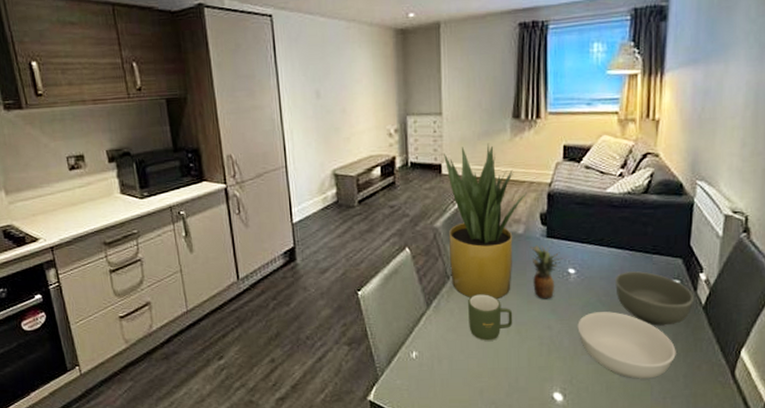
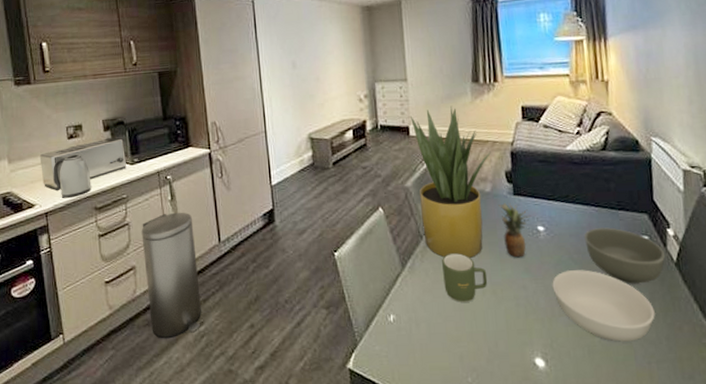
toaster: none [39,169,136,224] -> present [39,137,127,190]
kettle: none [55,186,99,233] -> present [53,154,92,199]
pedal bin: none [155,248,221,372] -> present [141,212,201,339]

